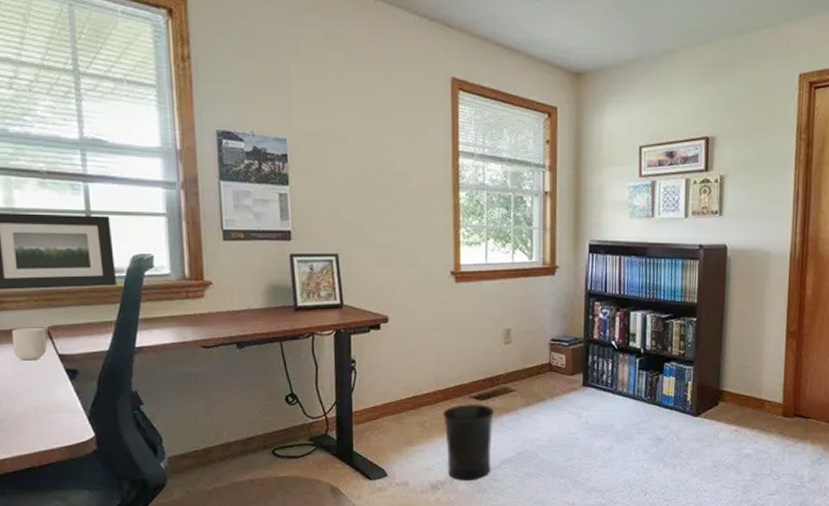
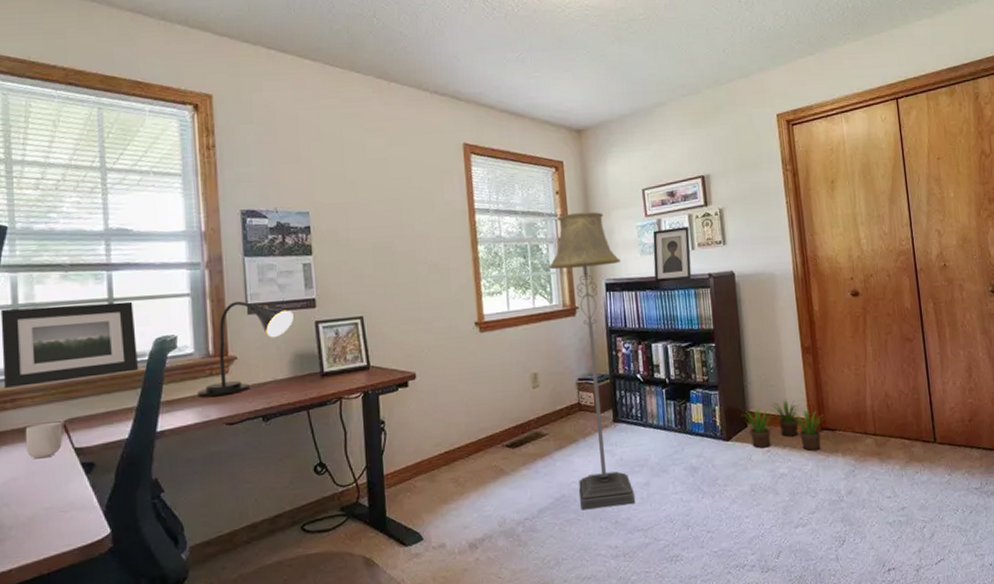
desk lamp: none [174,226,269,320] -> present [197,301,294,398]
waste bin: present [442,403,495,480] -> none [475,451,529,536]
floor lamp: none [532,165,608,466] -> present [549,211,636,510]
picture frame: none [641,192,686,249] -> present [652,227,692,283]
plant: none [714,382,800,436] -> present [742,399,825,451]

